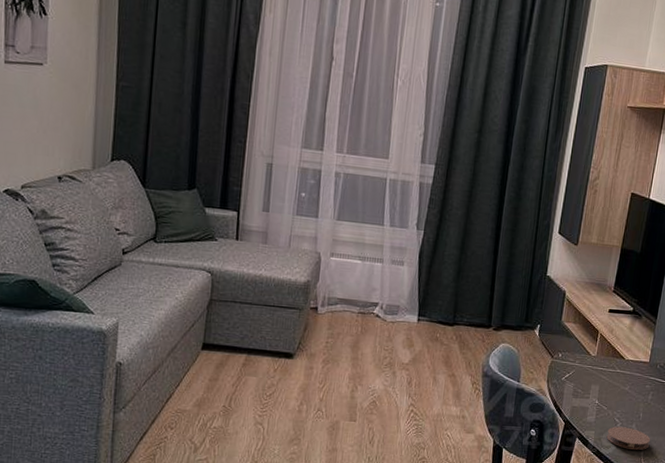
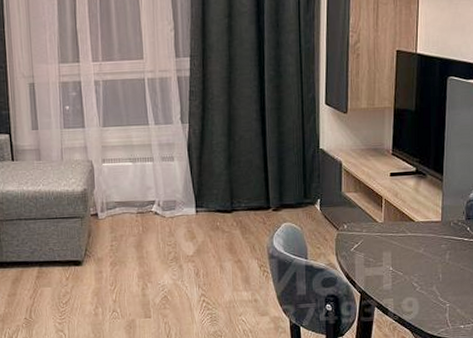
coaster: present [606,426,651,450] -> none [406,290,455,313]

